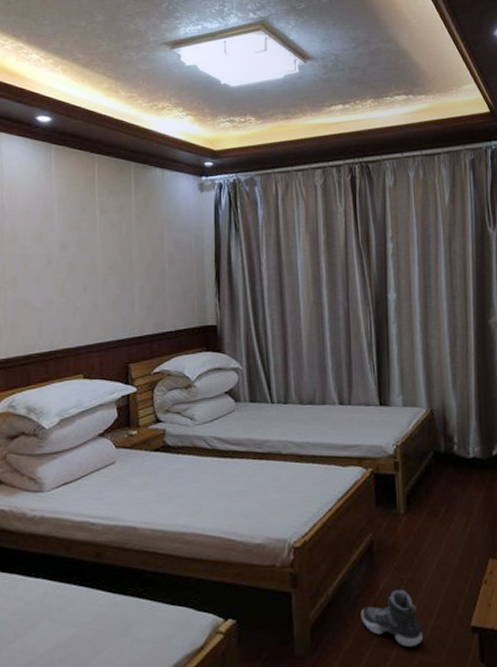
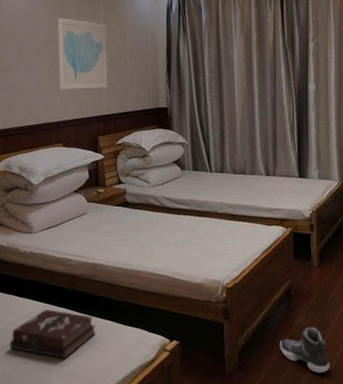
hardback book: none [12,590,128,654] -> present [9,309,96,359]
wall art: none [75,216,142,306] -> present [57,18,108,90]

